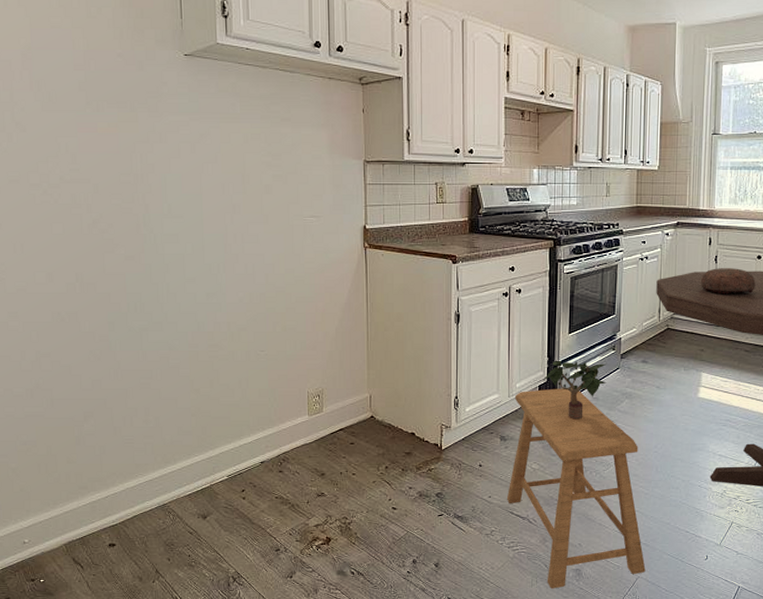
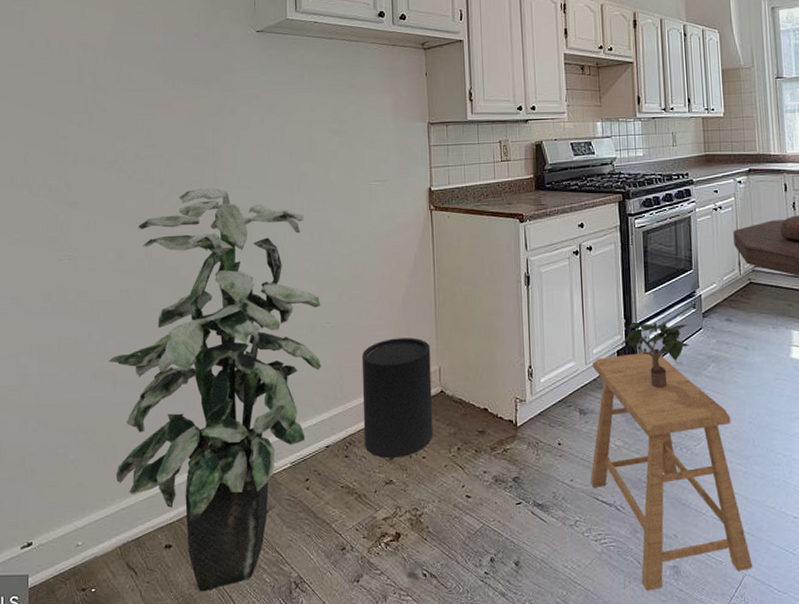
indoor plant: none [44,215,256,584] -> present [109,187,322,592]
trash can: none [295,367,363,474] -> present [361,337,433,459]

